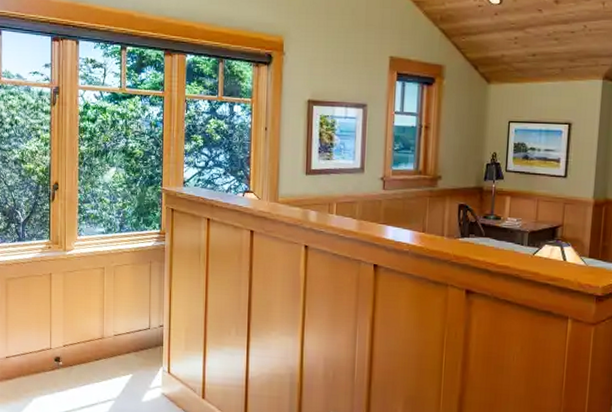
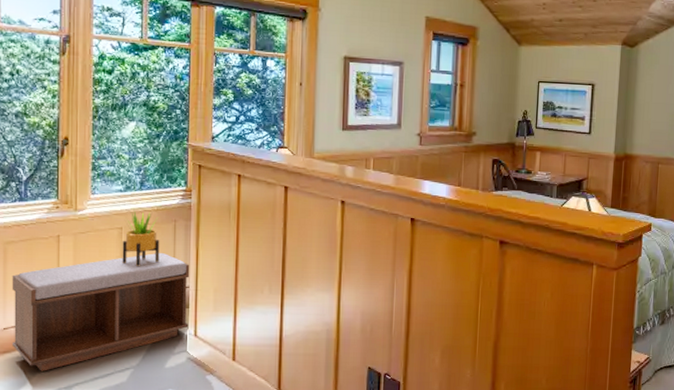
bench: none [12,292,164,398] -> present [11,252,190,371]
potted plant: none [104,251,137,304] -> present [122,210,160,266]

